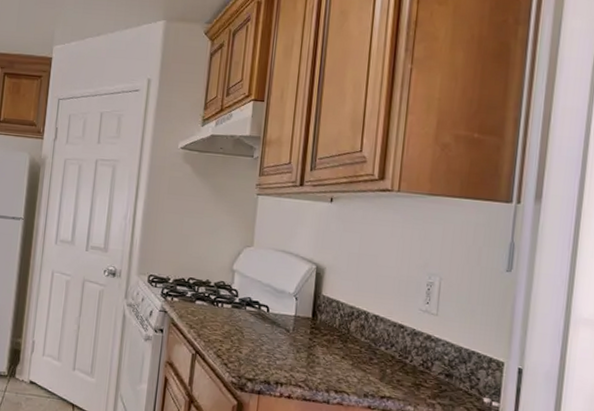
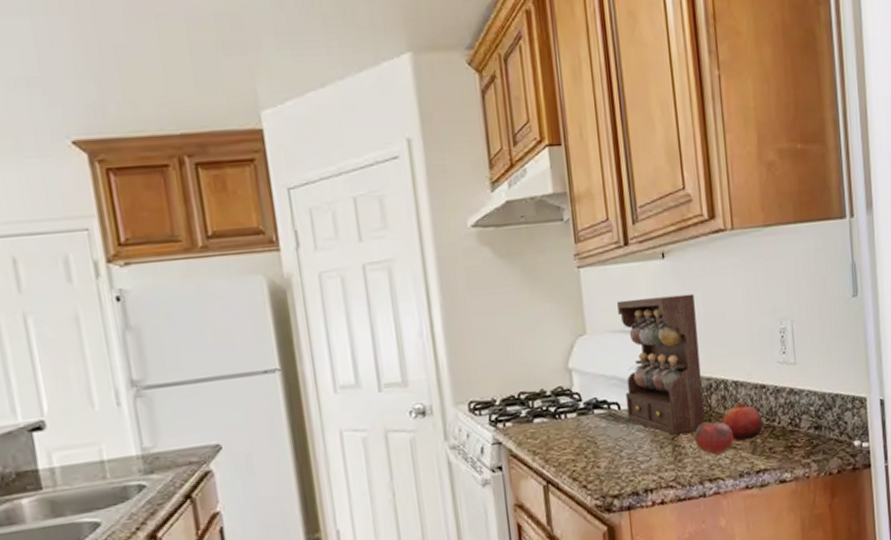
spice rack: none [273,227,352,347] -> present [617,293,705,435]
fruit: none [328,342,365,373] -> present [694,419,734,455]
fruit: none [357,333,395,368] -> present [722,402,763,442]

